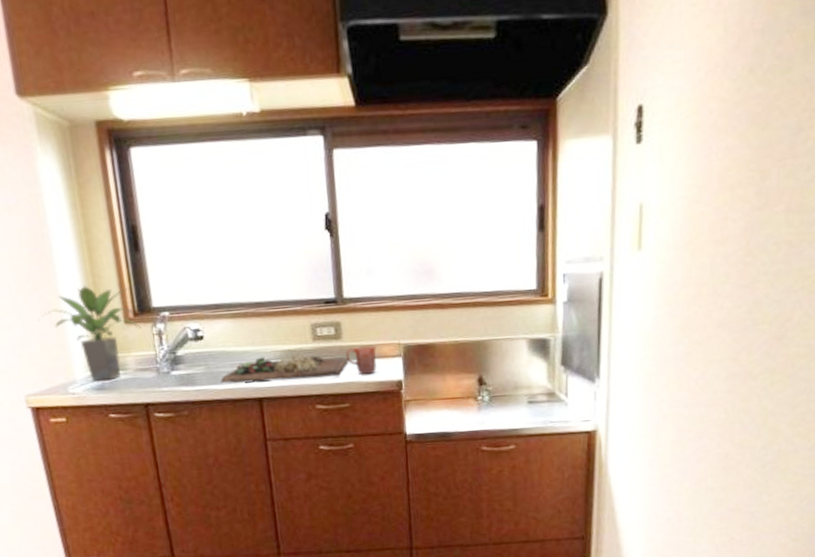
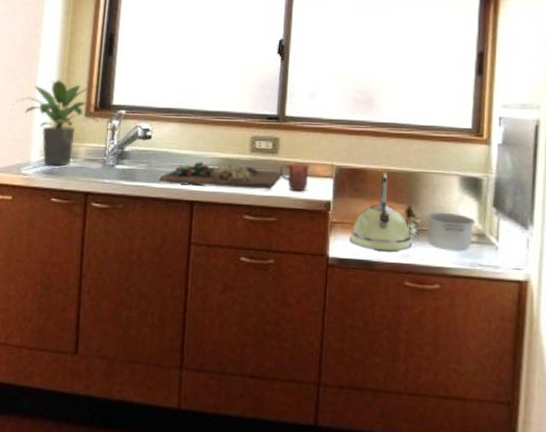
kettle: none [424,344,486,422] -> present [349,172,412,252]
cooking pot: none [497,376,546,413] -> present [425,212,476,252]

